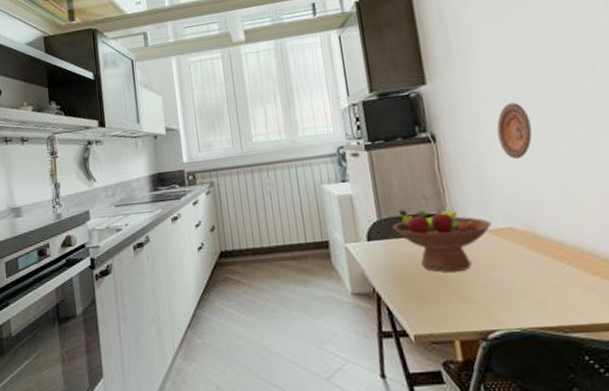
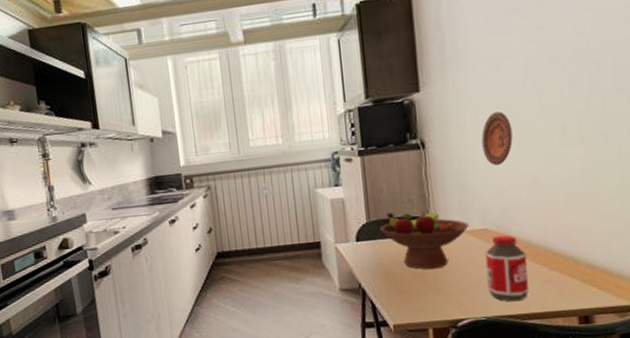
bottle: none [512,234,569,312] -> present [485,235,528,302]

